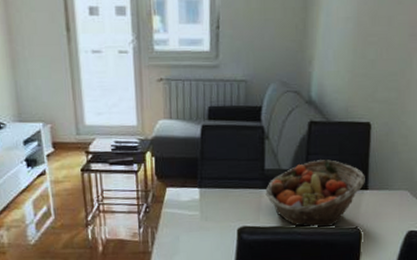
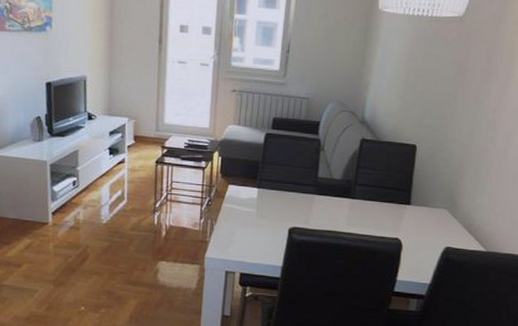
fruit basket: present [265,160,365,228] -> none [317,173,409,236]

